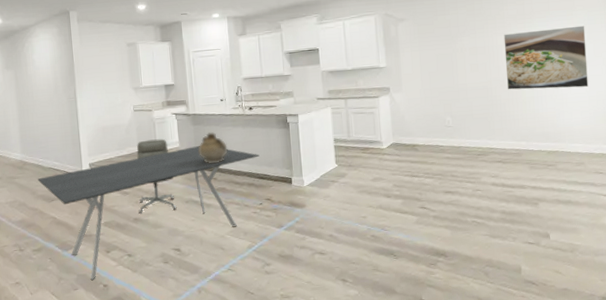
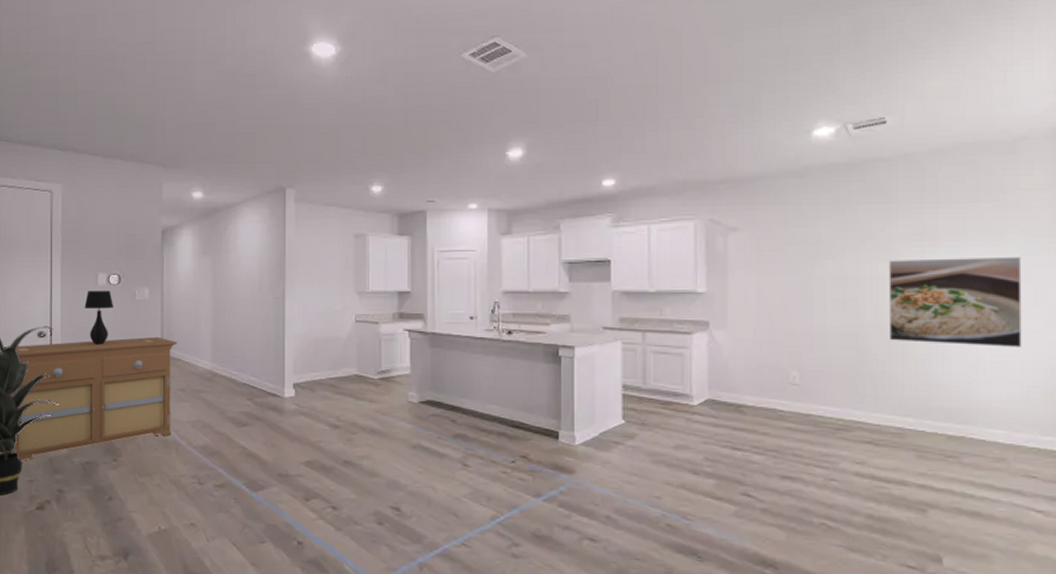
dining table: present [37,146,260,281] -> none [228,375,517,534]
chair: present [136,139,177,214] -> none [350,361,400,455]
ceramic jug: present [198,132,228,163] -> none [435,359,474,400]

